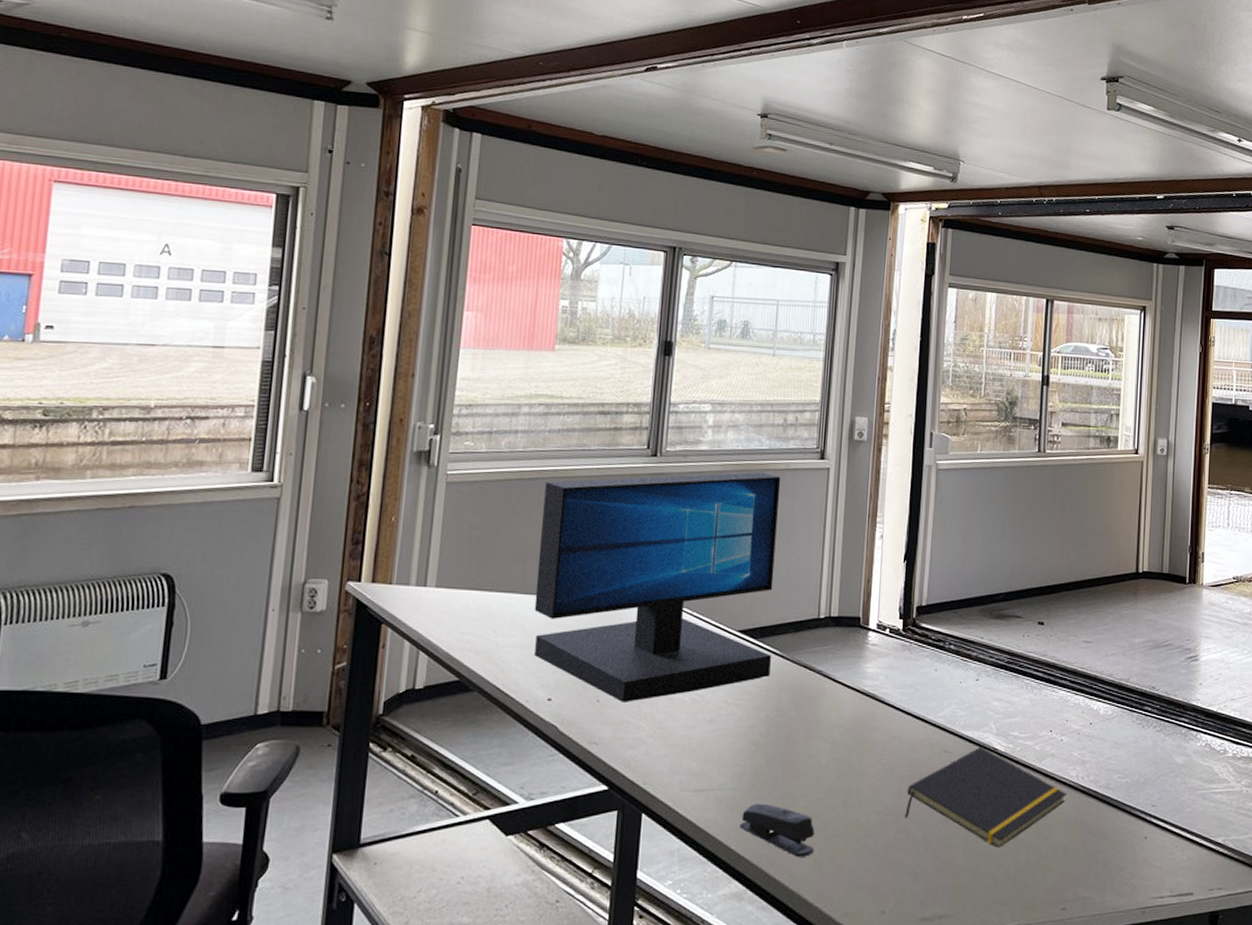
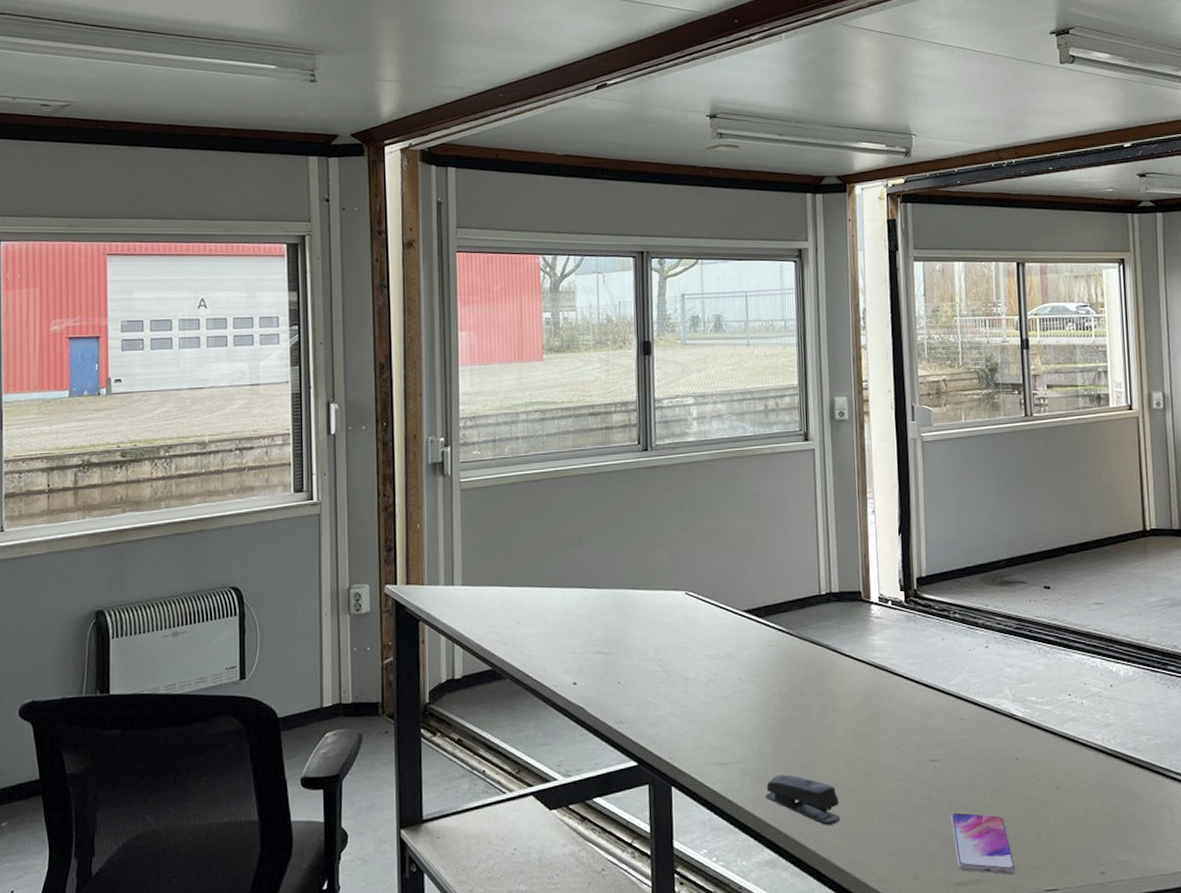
monitor: present [533,471,781,702] -> none [549,457,778,683]
notepad: present [905,746,1067,848] -> none [927,712,1094,813]
smartphone: none [924,846,982,910] -> present [951,812,1016,875]

